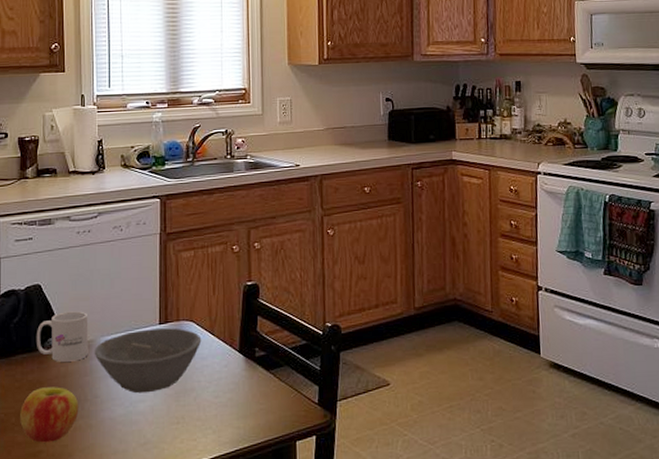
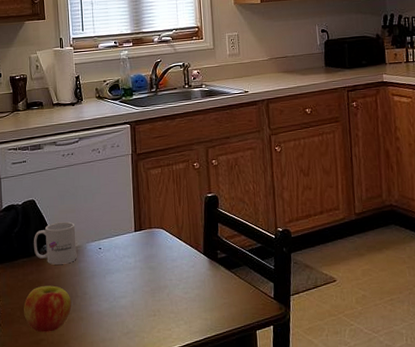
bowl: present [94,328,202,394] -> none [81,234,171,291]

